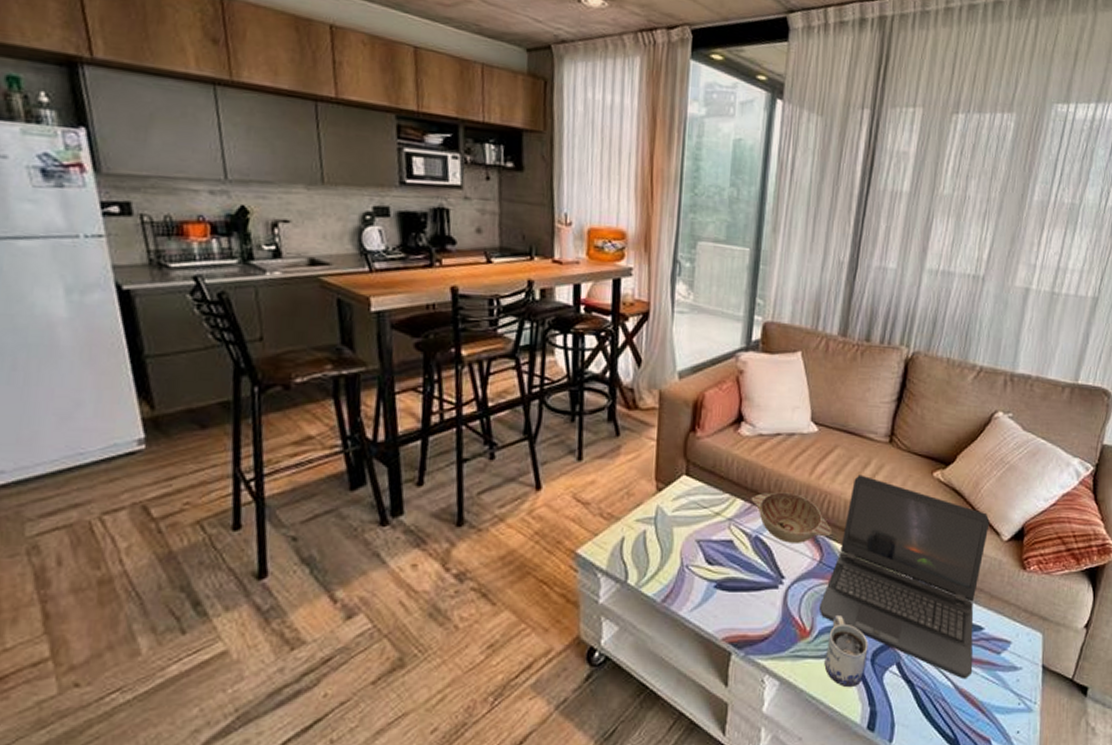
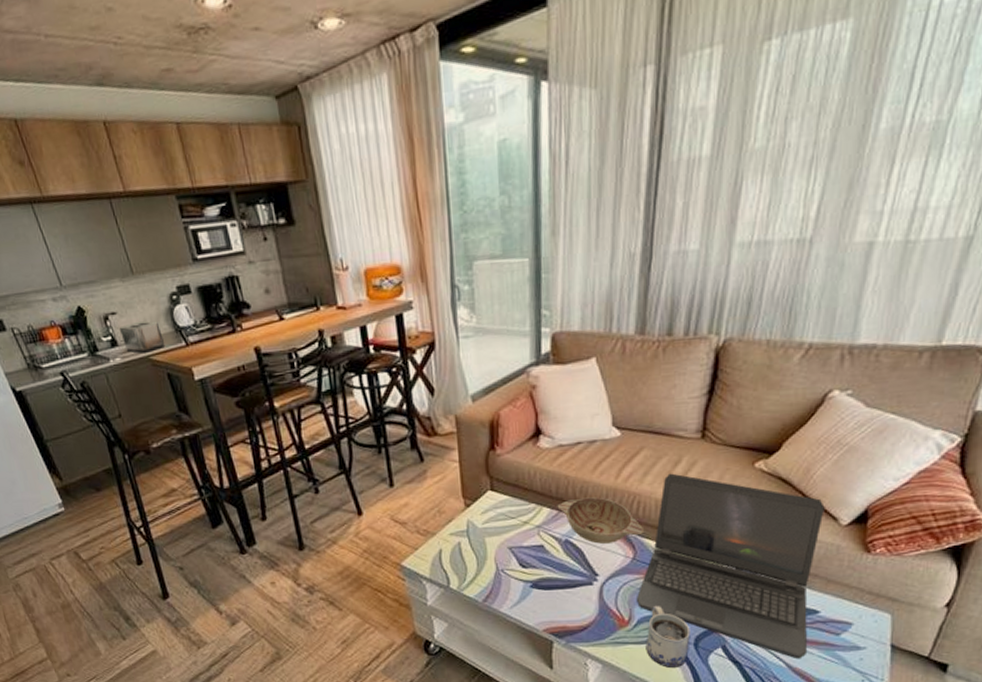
toaster: none [288,236,343,272] -> present [119,321,164,354]

